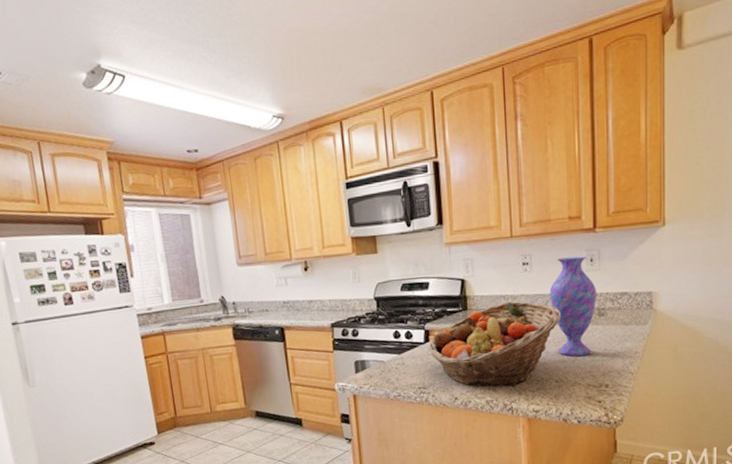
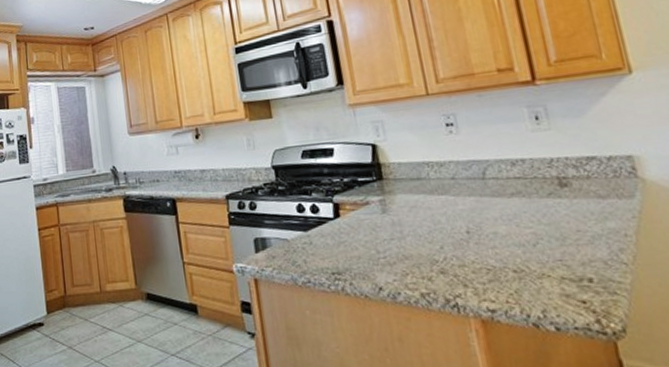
fruit basket: present [428,301,562,388] -> none [339,169,507,277]
vase: present [549,256,596,357] -> none [486,113,558,240]

